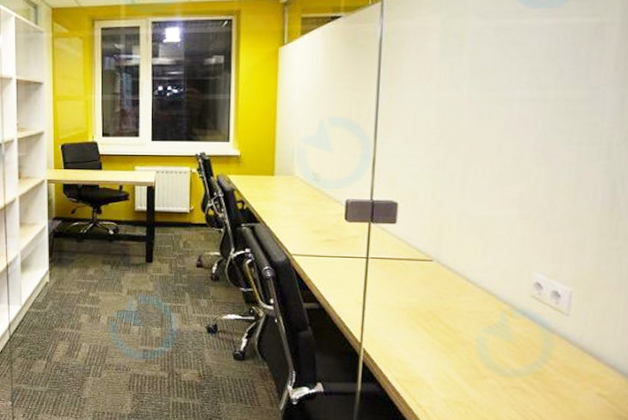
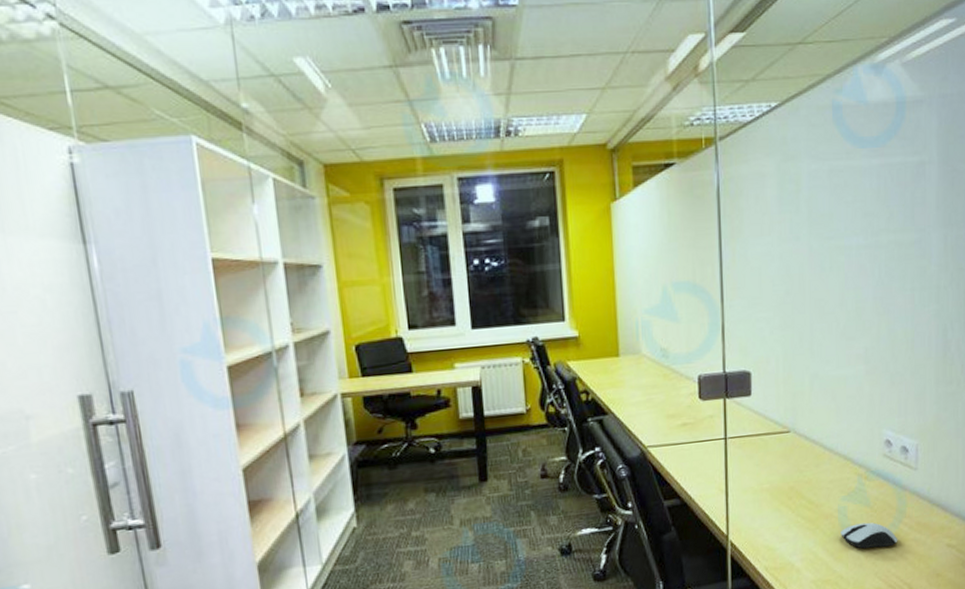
computer mouse: none [477,355,541,384] -> present [841,522,898,549]

